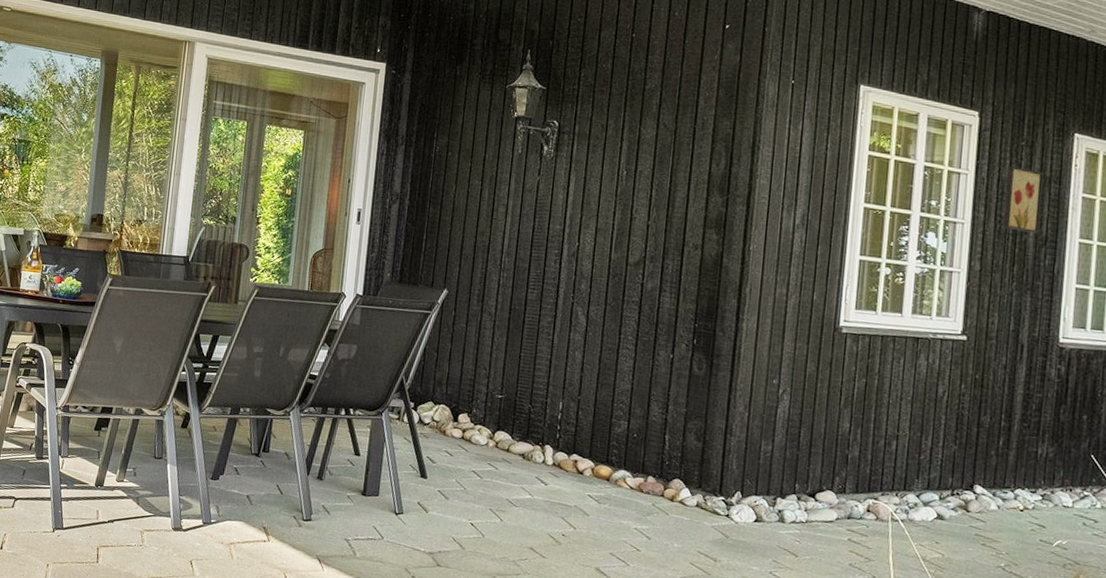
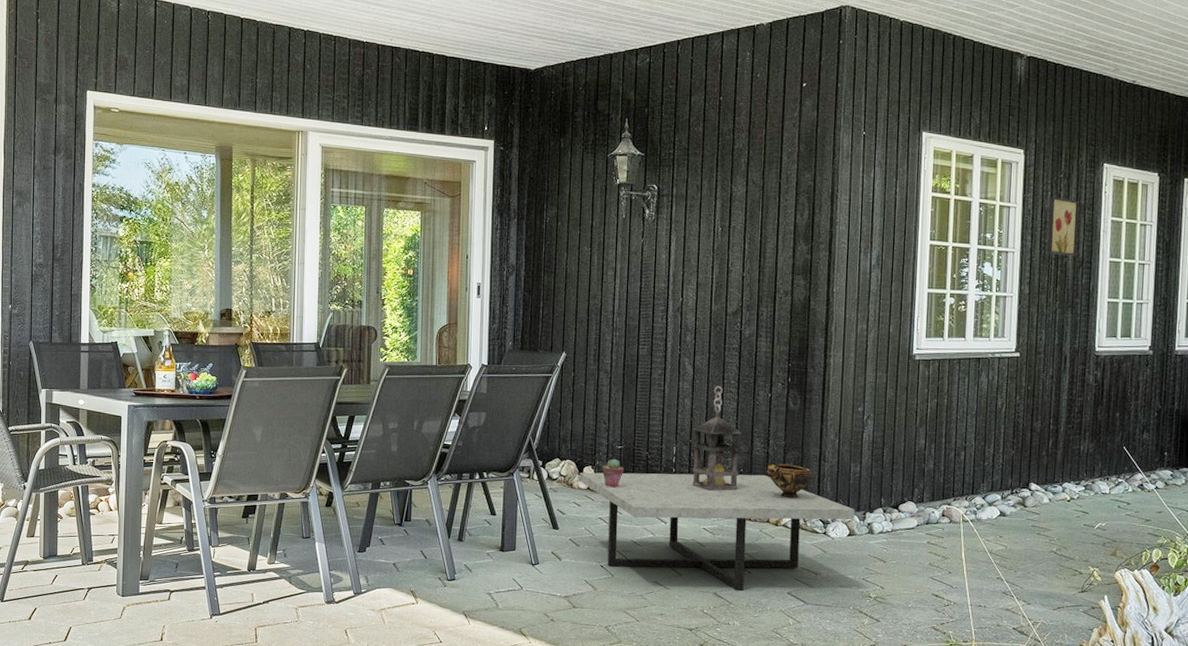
coffee table: none [453,419,764,571] -> present [579,472,855,592]
potted succulent: none [478,408,504,440] -> present [602,458,625,488]
lantern: none [578,340,637,457] -> present [692,386,741,491]
ceramic bowl: none [663,430,717,474] -> present [766,462,813,499]

